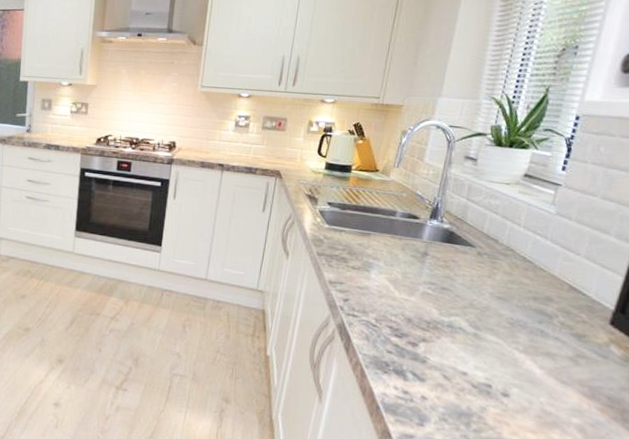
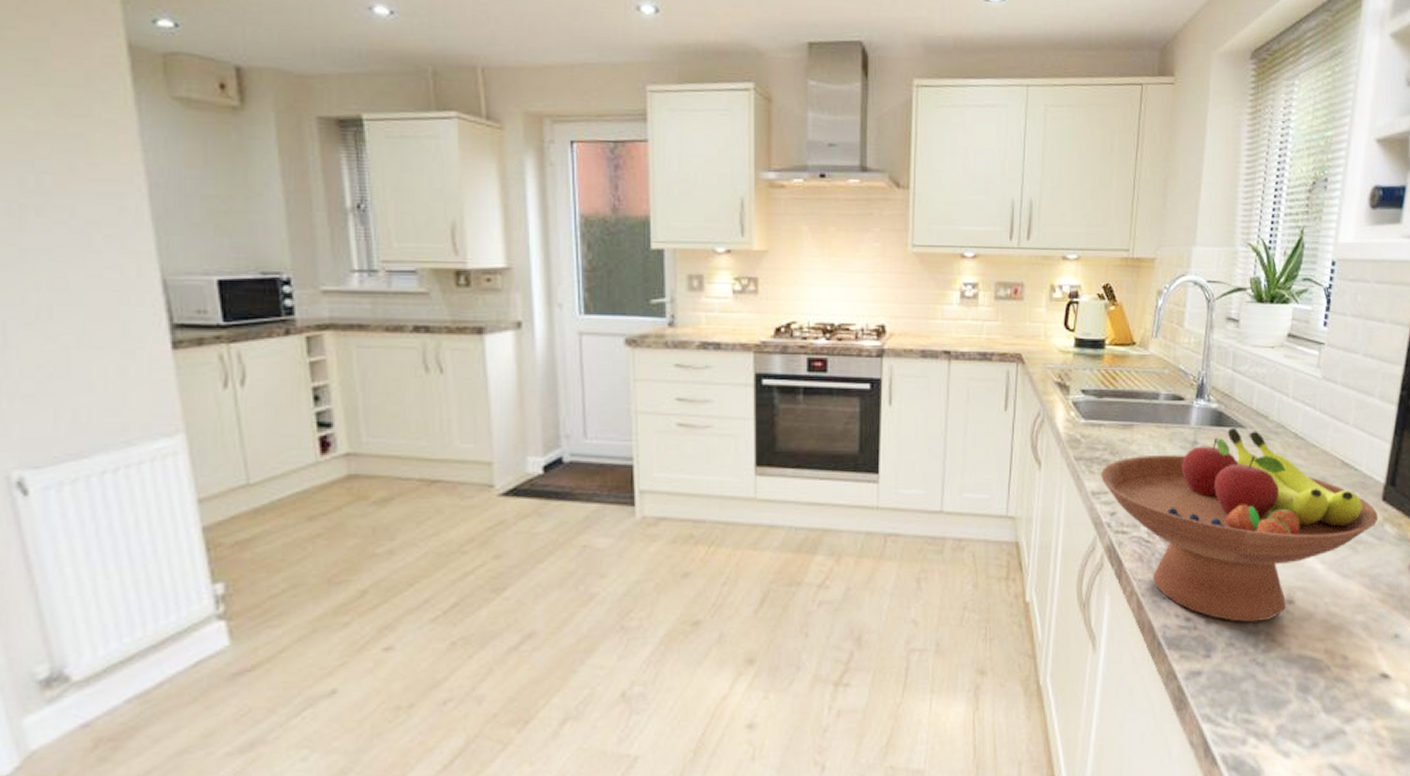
fruit bowl: none [338,246,604,406] -> present [1101,428,1378,623]

